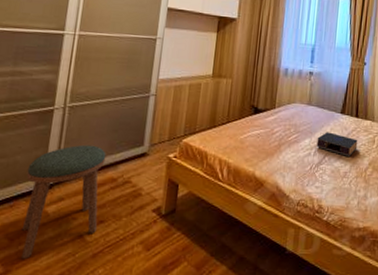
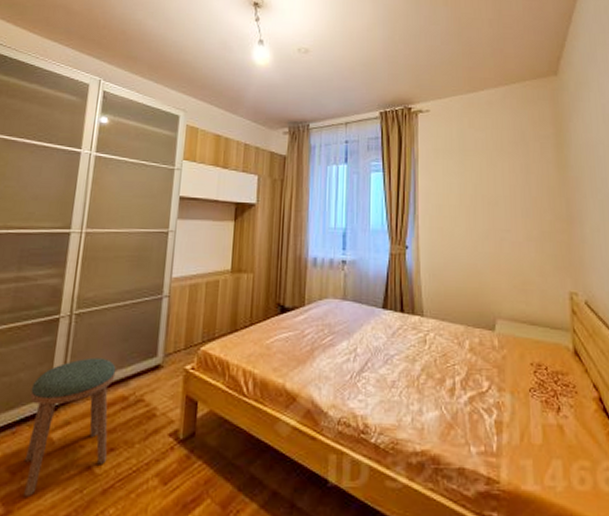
book: present [316,132,358,157] -> none [356,331,406,361]

